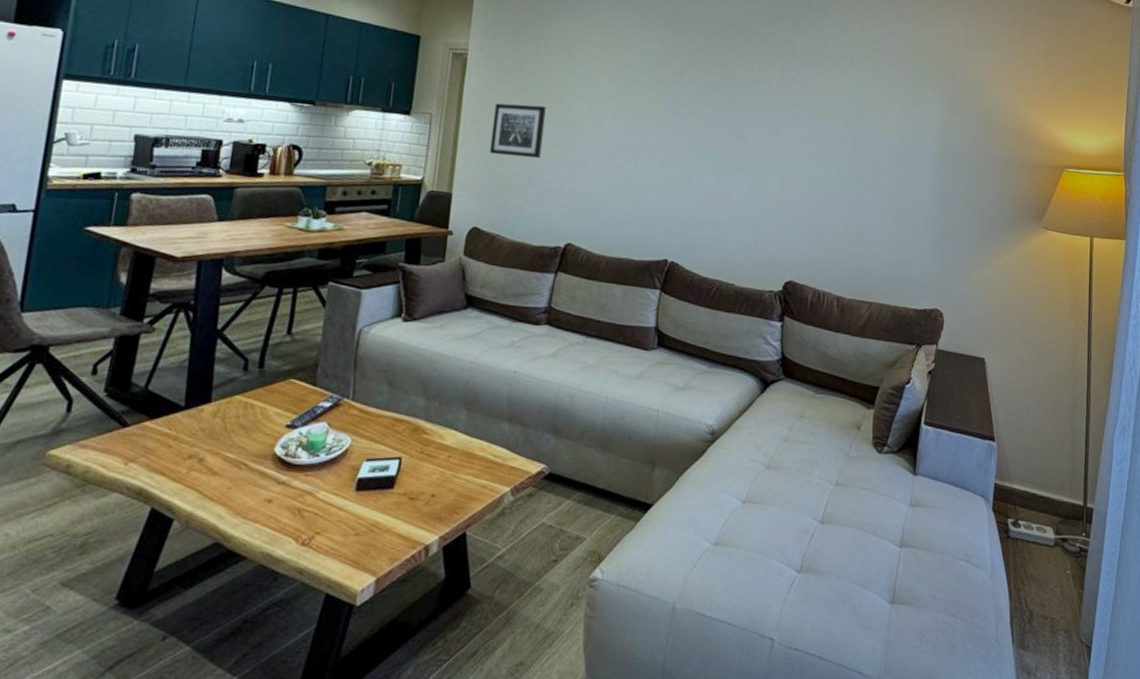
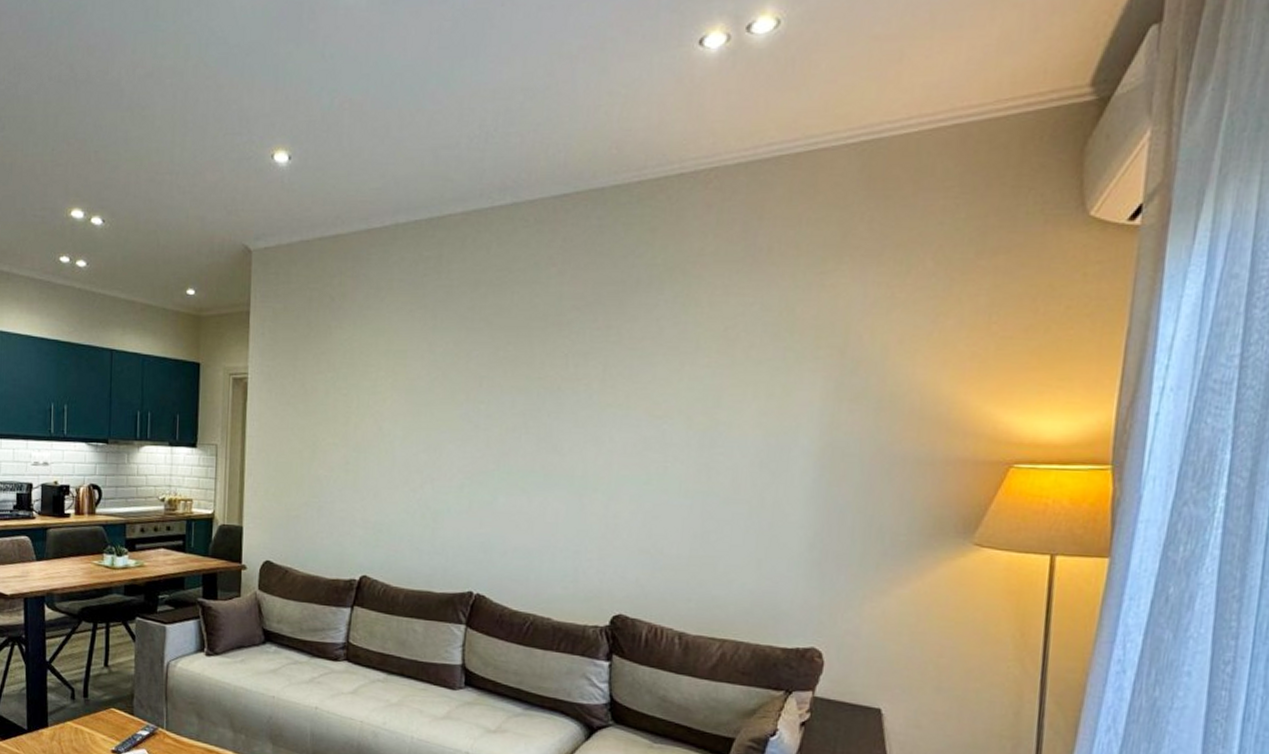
wall art: present [489,103,546,159] -> none [276,428,332,486]

